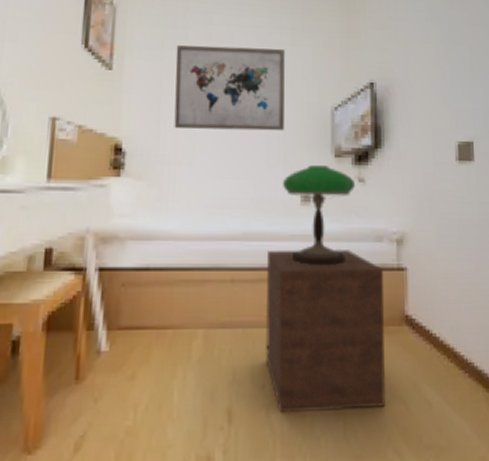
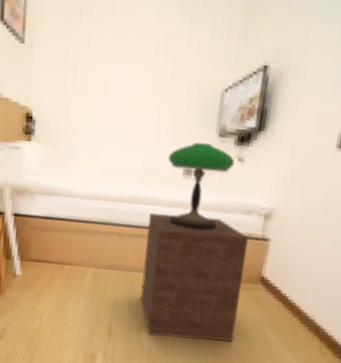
wall art: present [174,45,285,131] -> none [77,20,184,110]

